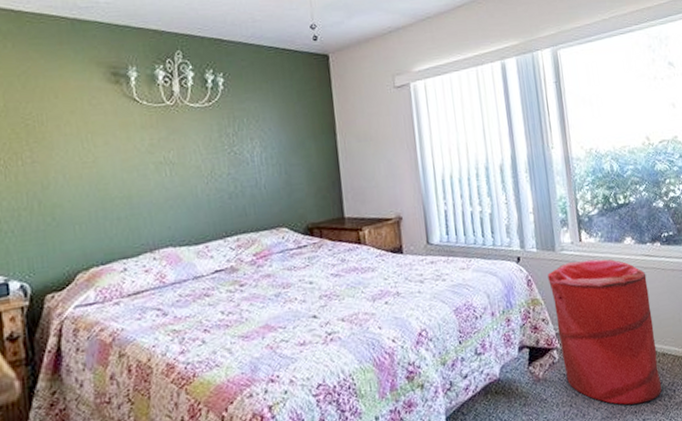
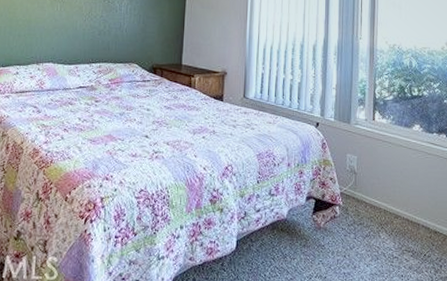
laundry hamper: present [547,258,662,405] -> none [341,136,430,270]

